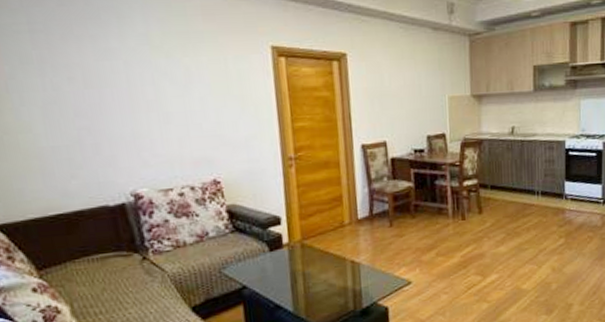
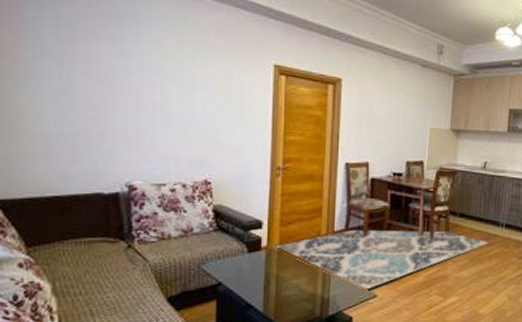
rug: none [295,206,524,277] -> present [273,230,488,290]

